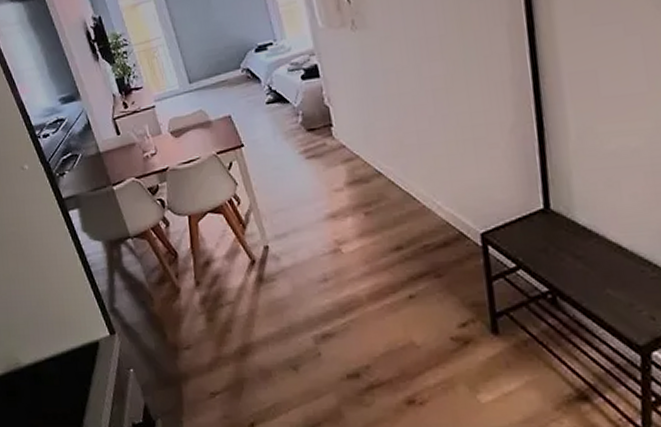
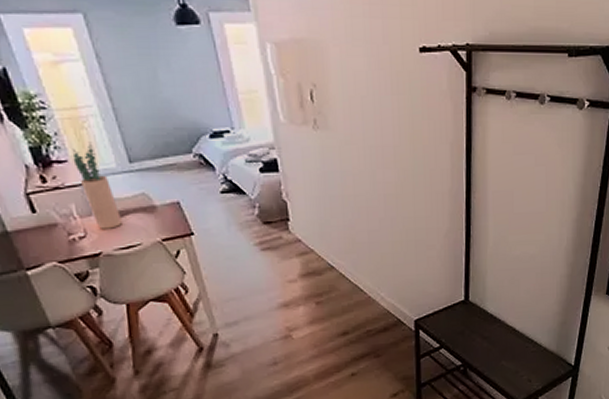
vase: none [146,68,185,146] -> present [72,142,123,229]

